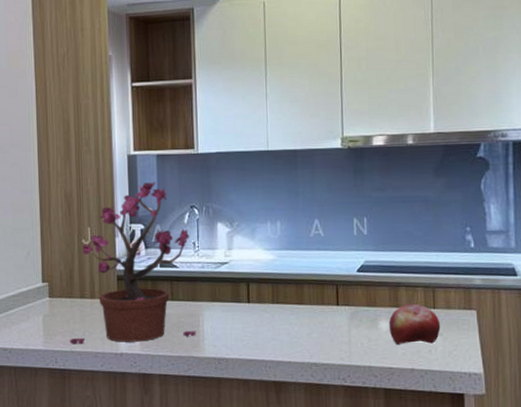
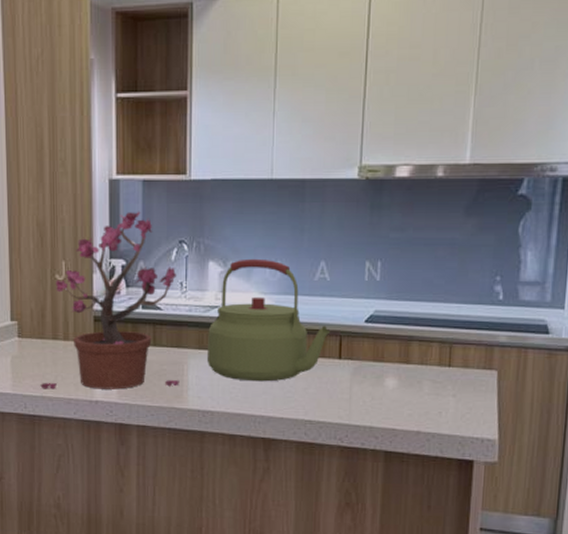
kettle: none [219,219,328,329] -> present [206,258,331,382]
fruit: present [388,304,441,344] -> none [396,360,455,405]

